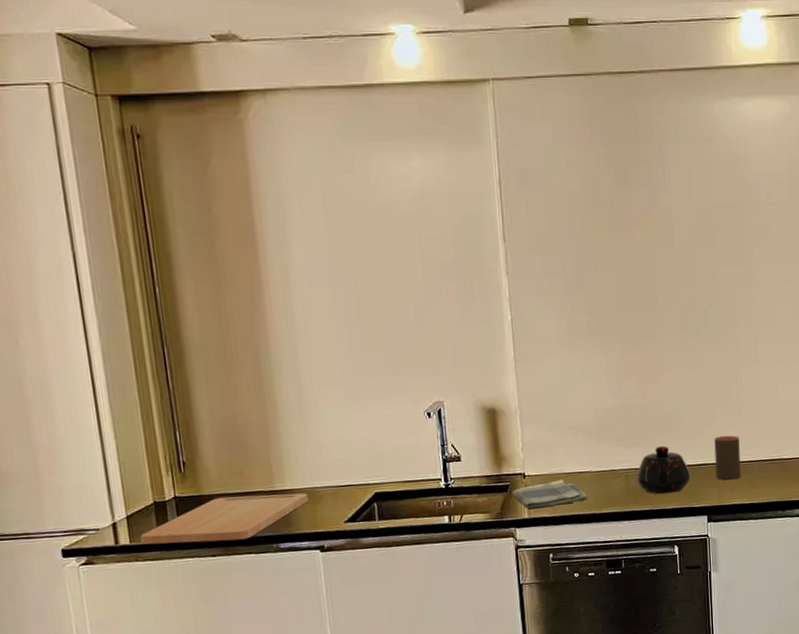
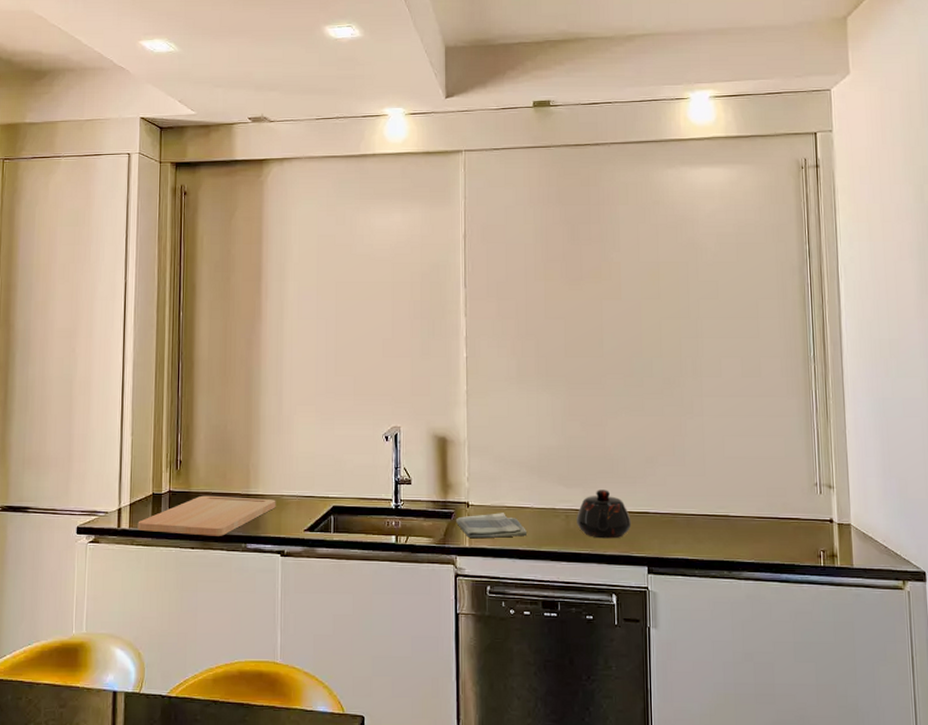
cup: present [714,435,741,481] -> none [656,485,684,532]

